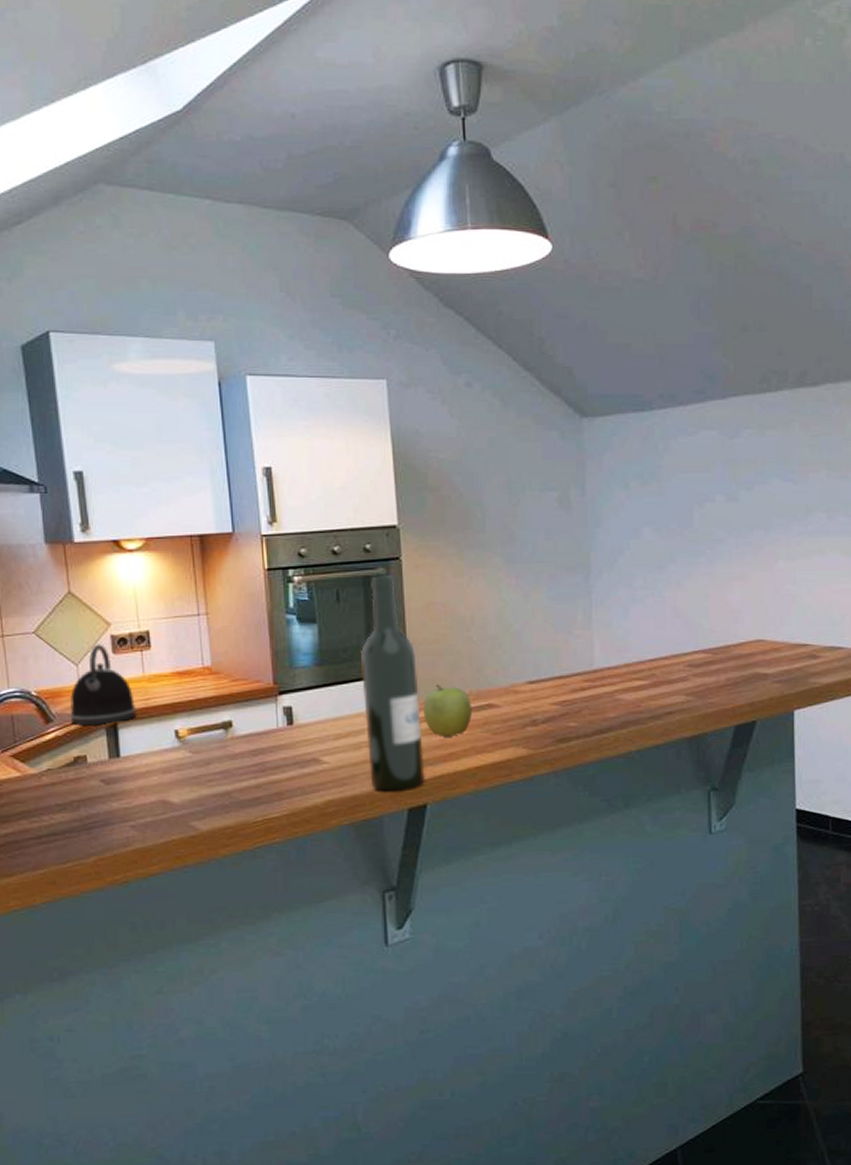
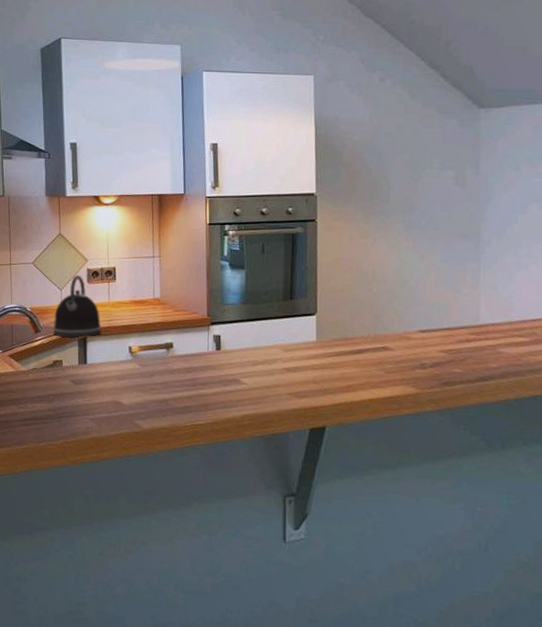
wine bottle: present [361,574,425,791] -> none [278,233,326,413]
fruit: present [423,684,472,737] -> none [327,326,369,372]

